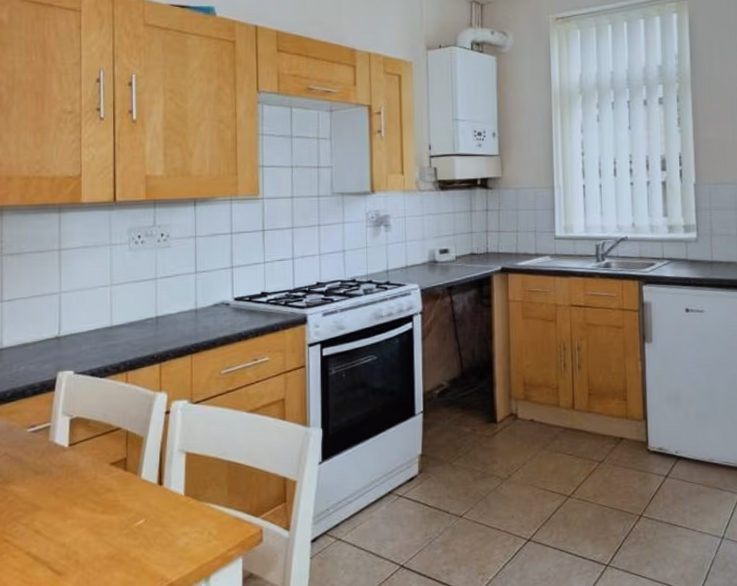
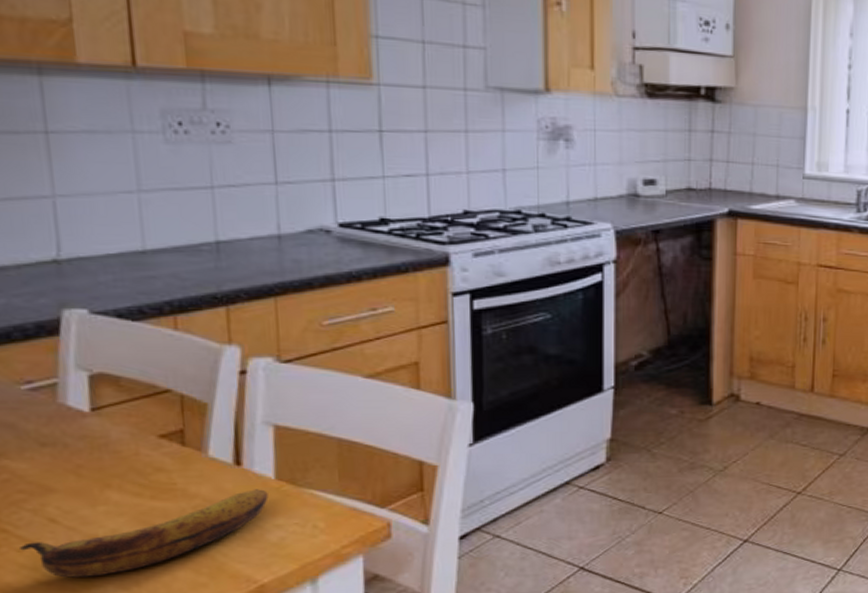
banana: none [15,504,179,578] -> present [20,489,269,578]

